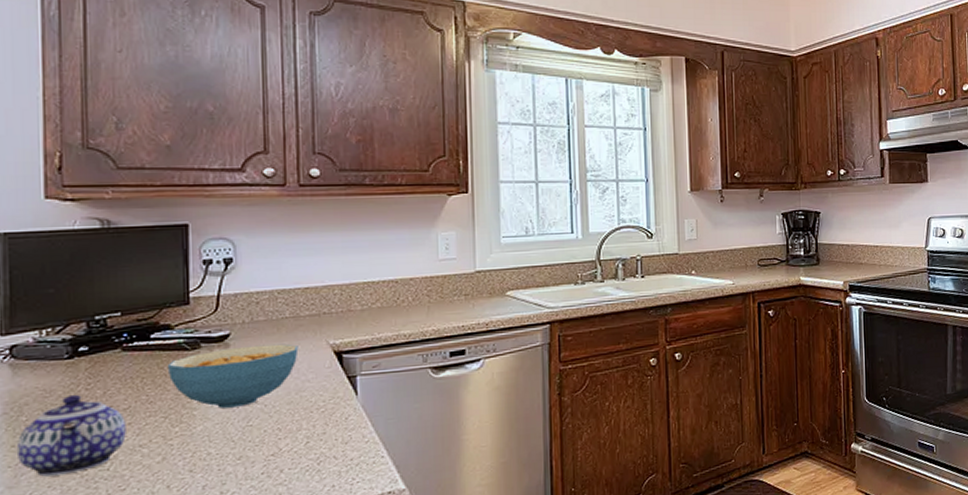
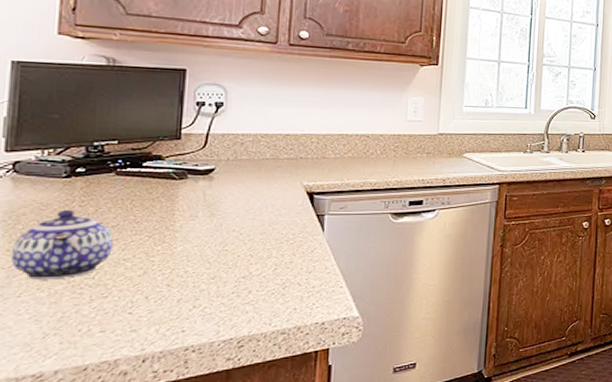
cereal bowl: present [167,343,299,408] -> none [155,180,275,233]

